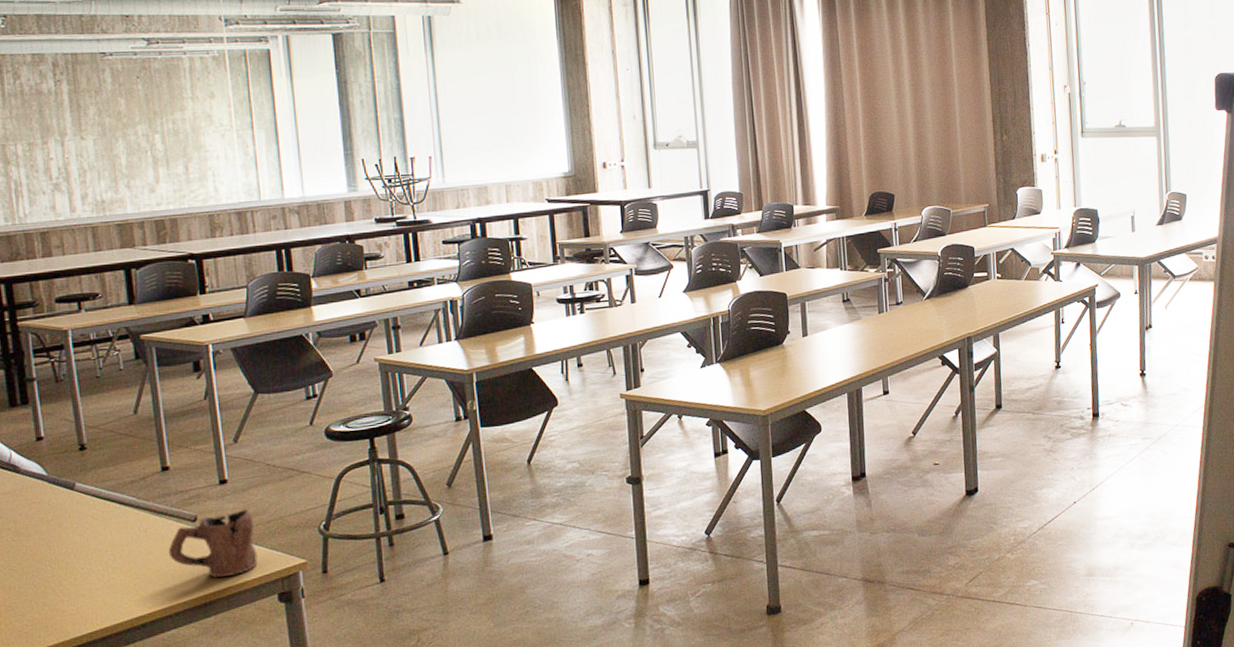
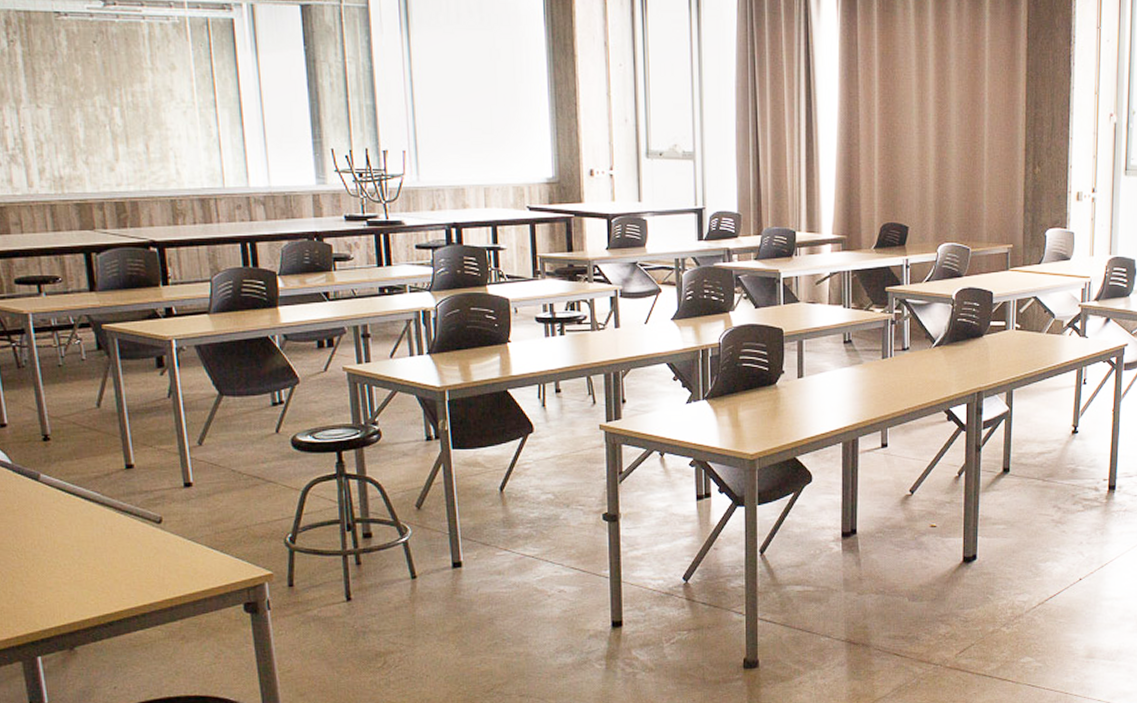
mug: present [168,508,258,578] -> none [133,514,223,582]

